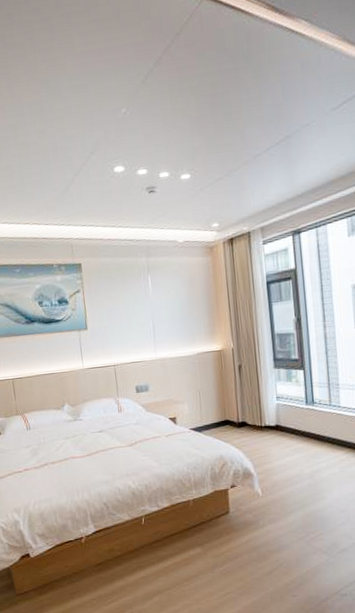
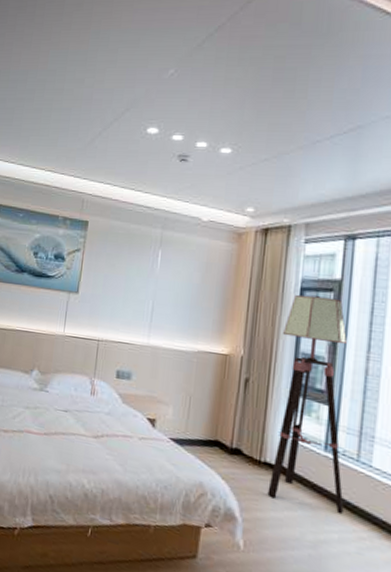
floor lamp: none [260,284,327,451] -> present [267,294,347,515]

